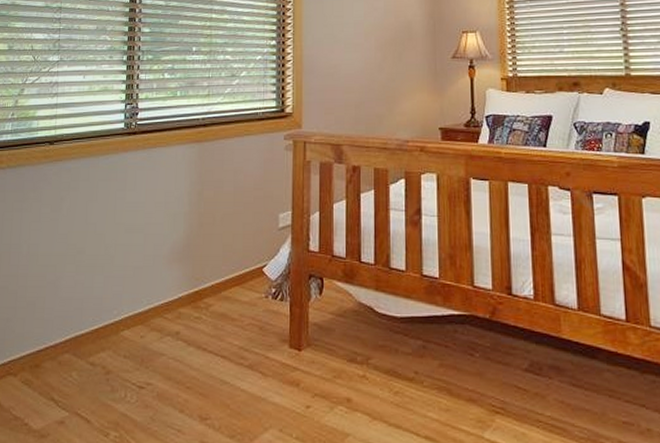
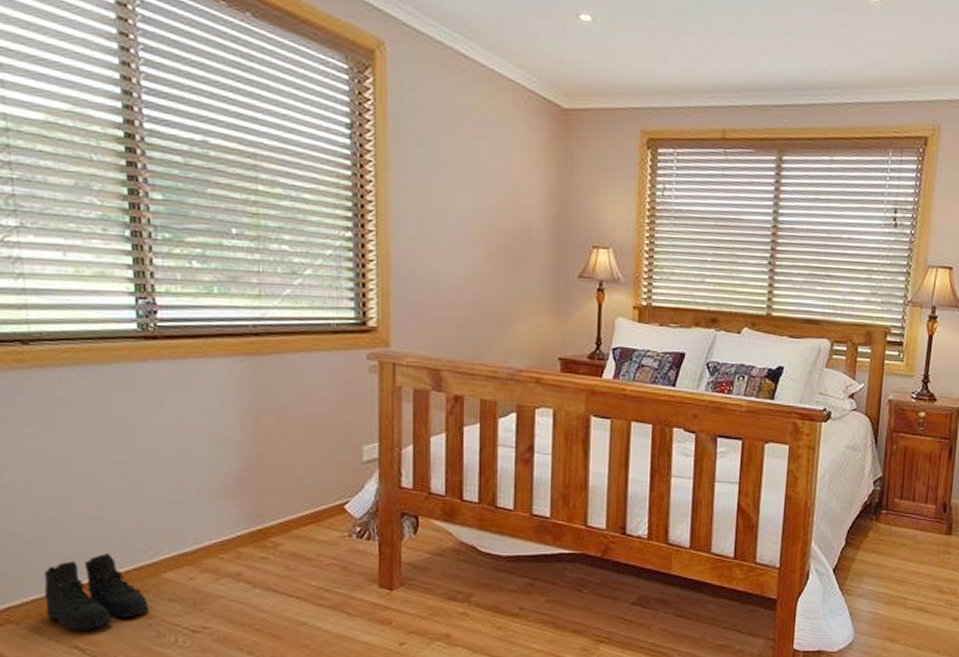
boots: none [35,313,109,384] -> present [44,554,149,631]

